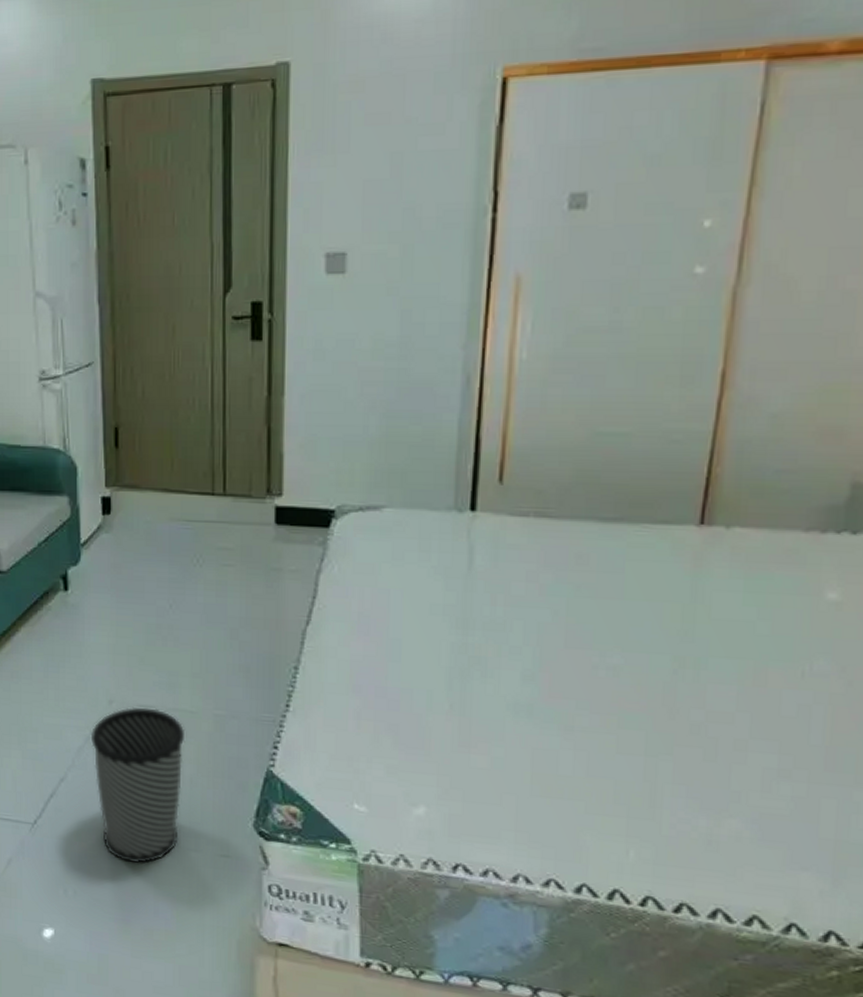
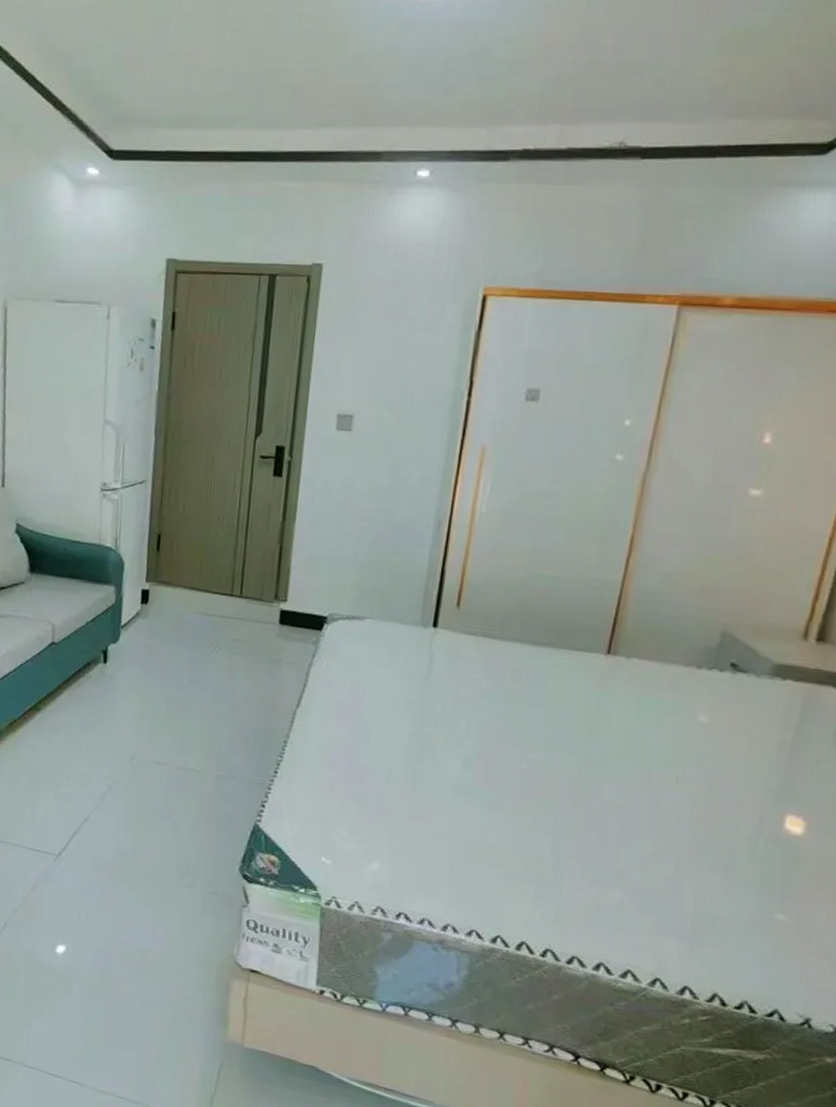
wastebasket: present [90,706,186,864] -> none [113,763,192,896]

